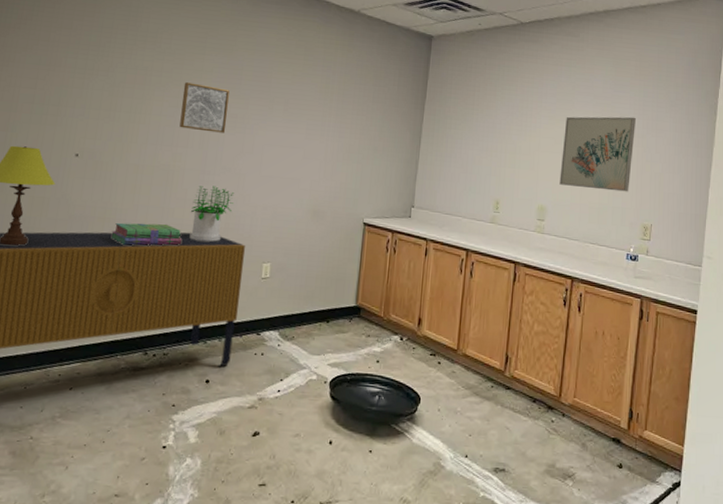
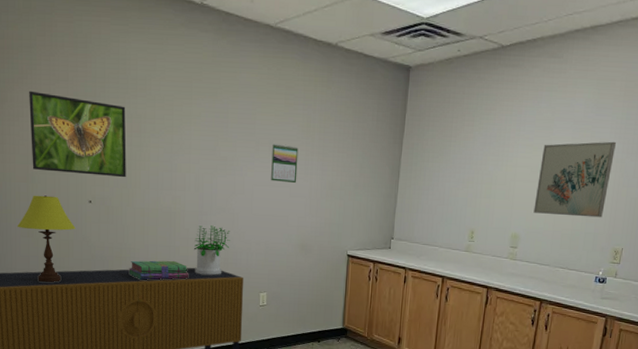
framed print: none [15,36,132,131] -> present [29,90,127,178]
wall art: present [179,82,230,133] -> none [175,128,218,176]
calendar: none [283,103,315,145] -> present [271,144,299,184]

